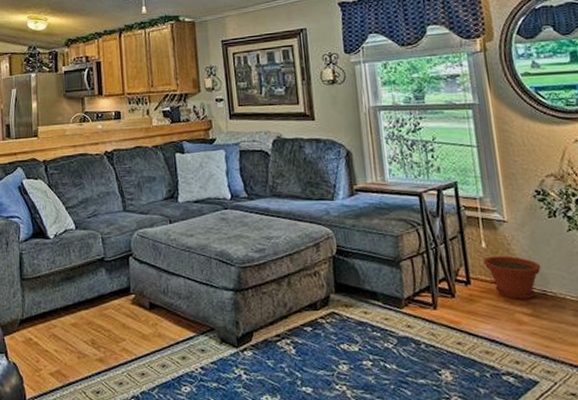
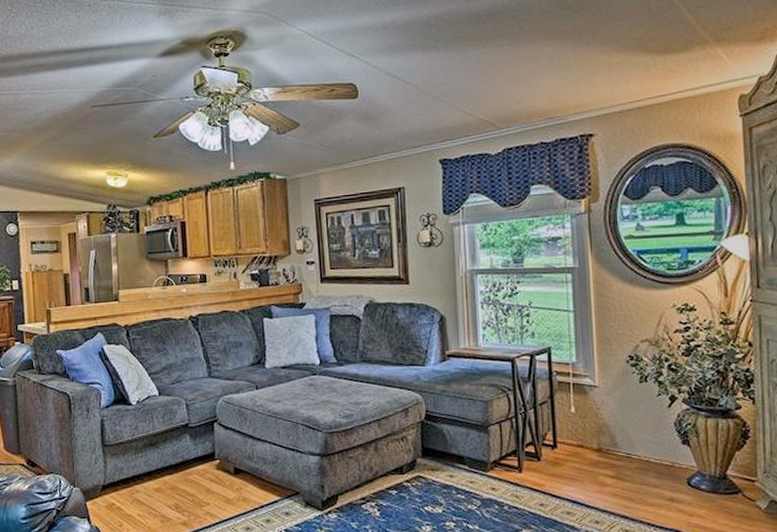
plant pot: present [483,255,541,300] -> none [571,420,628,463]

